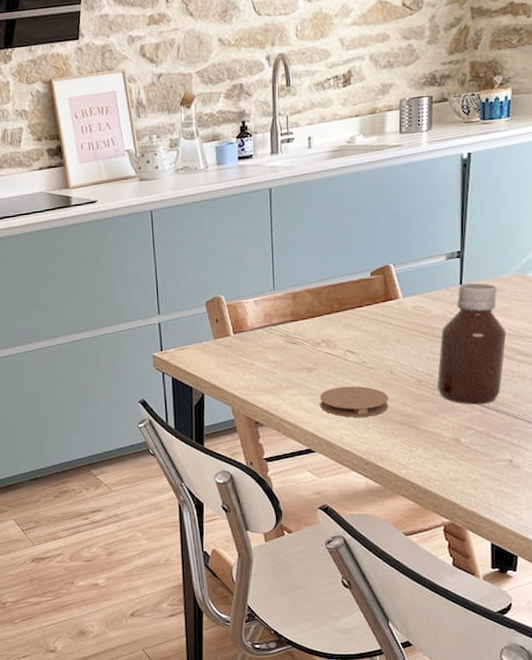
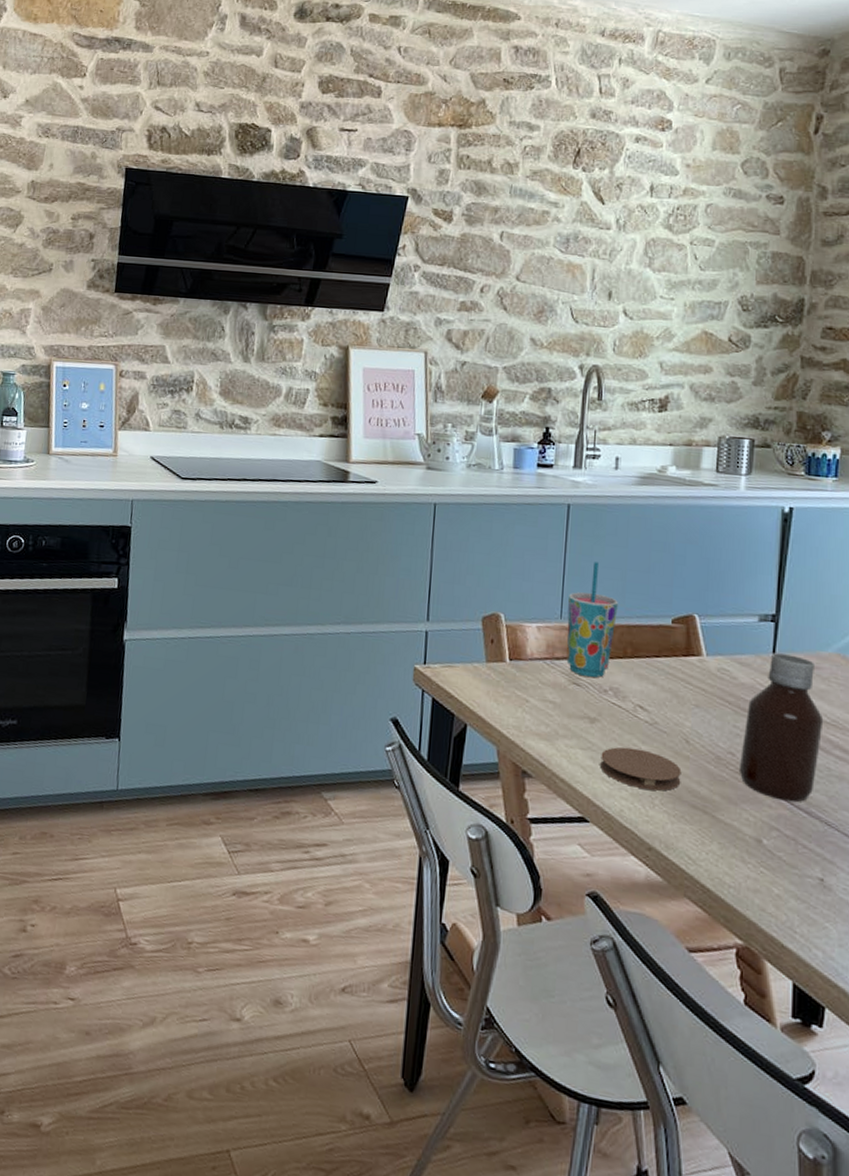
cup: none [279,235,323,336] -> present [566,562,618,678]

